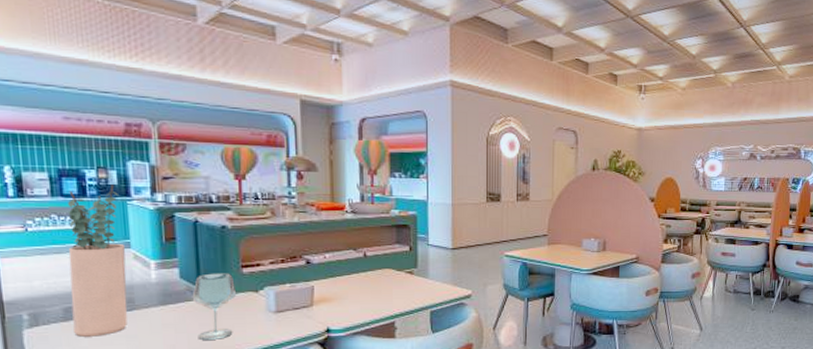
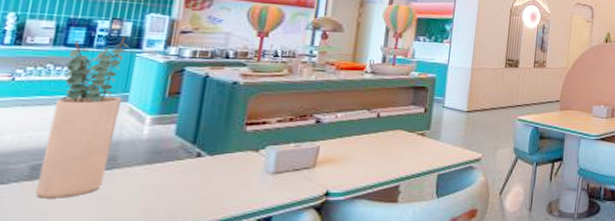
wine glass: present [192,273,237,340] -> none [180,130,236,203]

